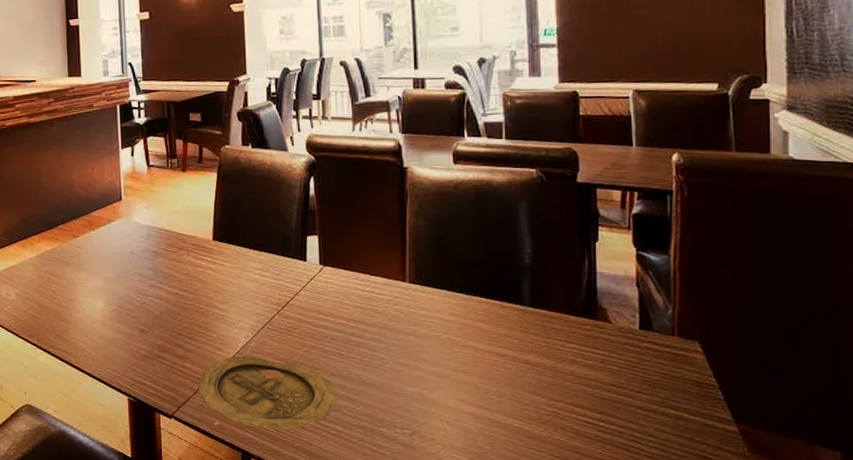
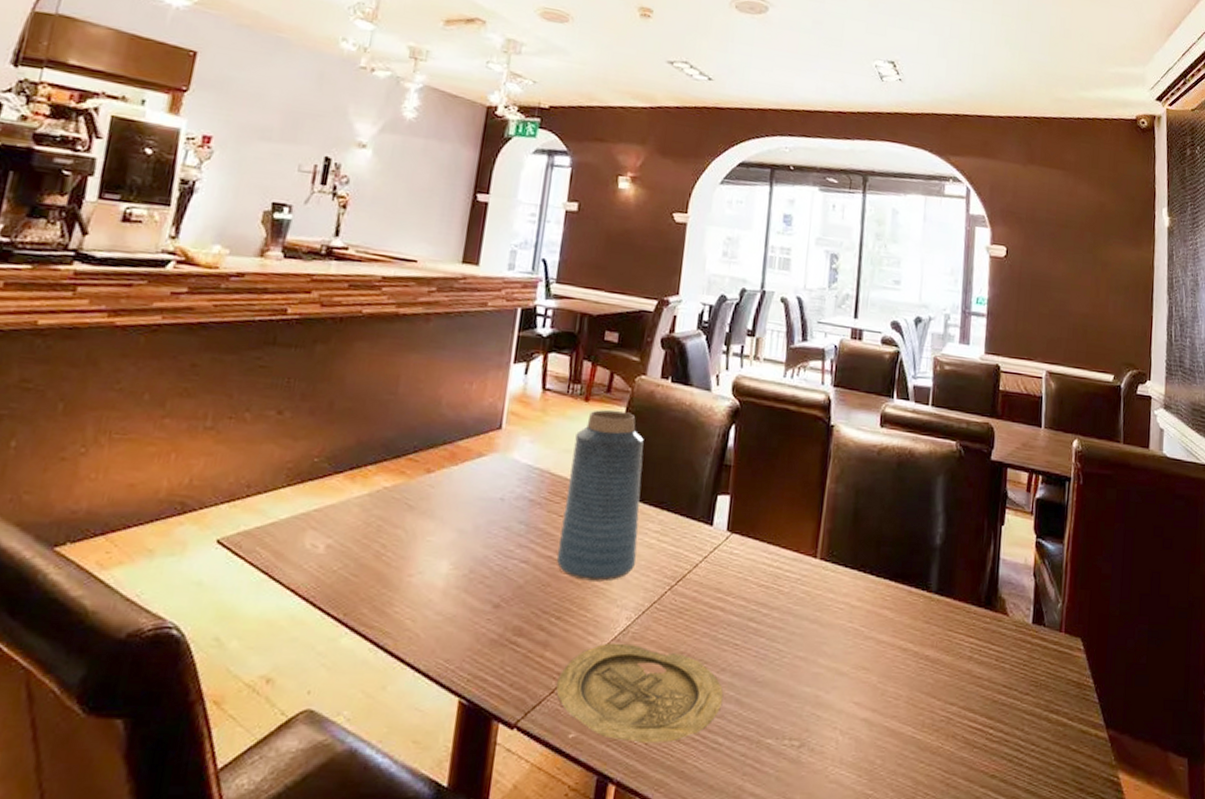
vase: none [180,177,245,310] -> present [556,410,644,582]

